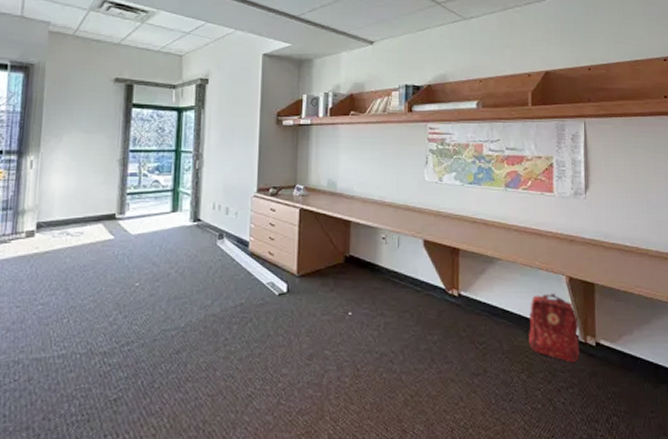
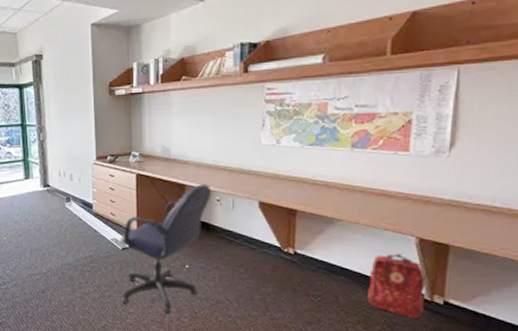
office chair: none [274,221,377,372] -> present [118,184,212,313]

